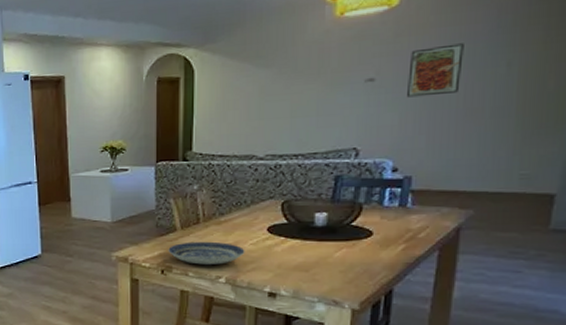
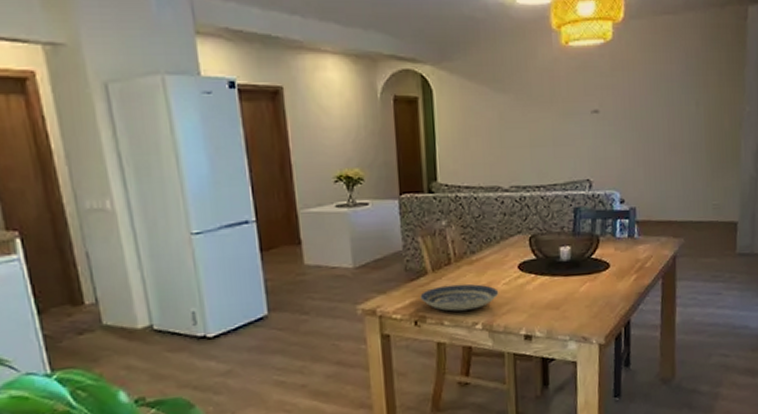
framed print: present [407,43,464,98] -> none [625,81,665,131]

